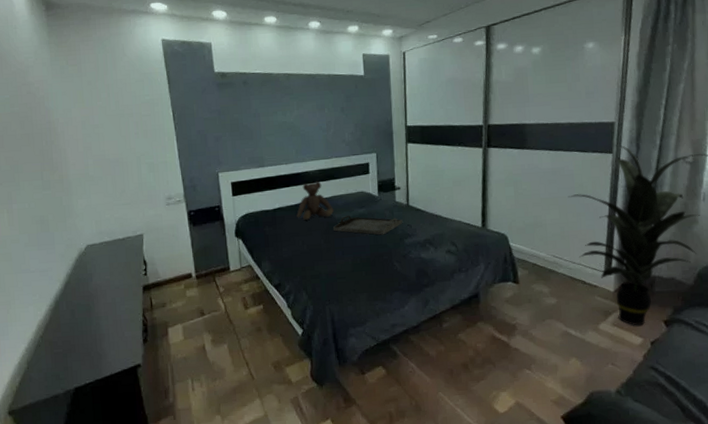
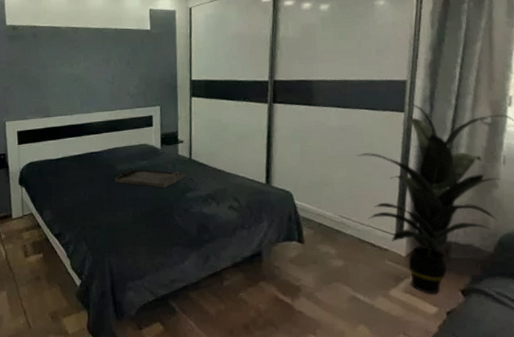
teddy bear: present [296,181,334,220] -> none [79,132,117,170]

